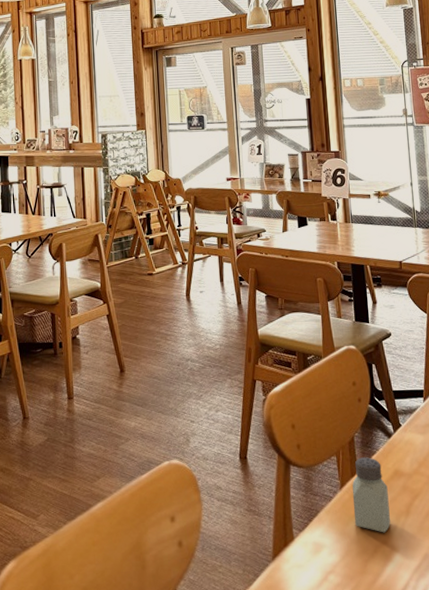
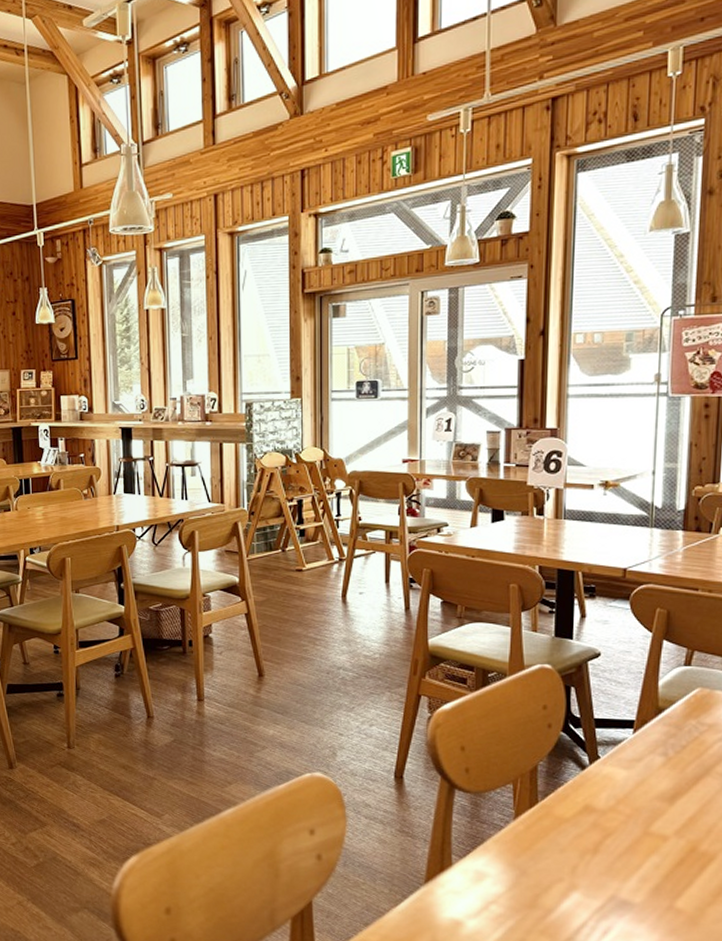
saltshaker: present [352,457,391,533] -> none [527,788,574,869]

